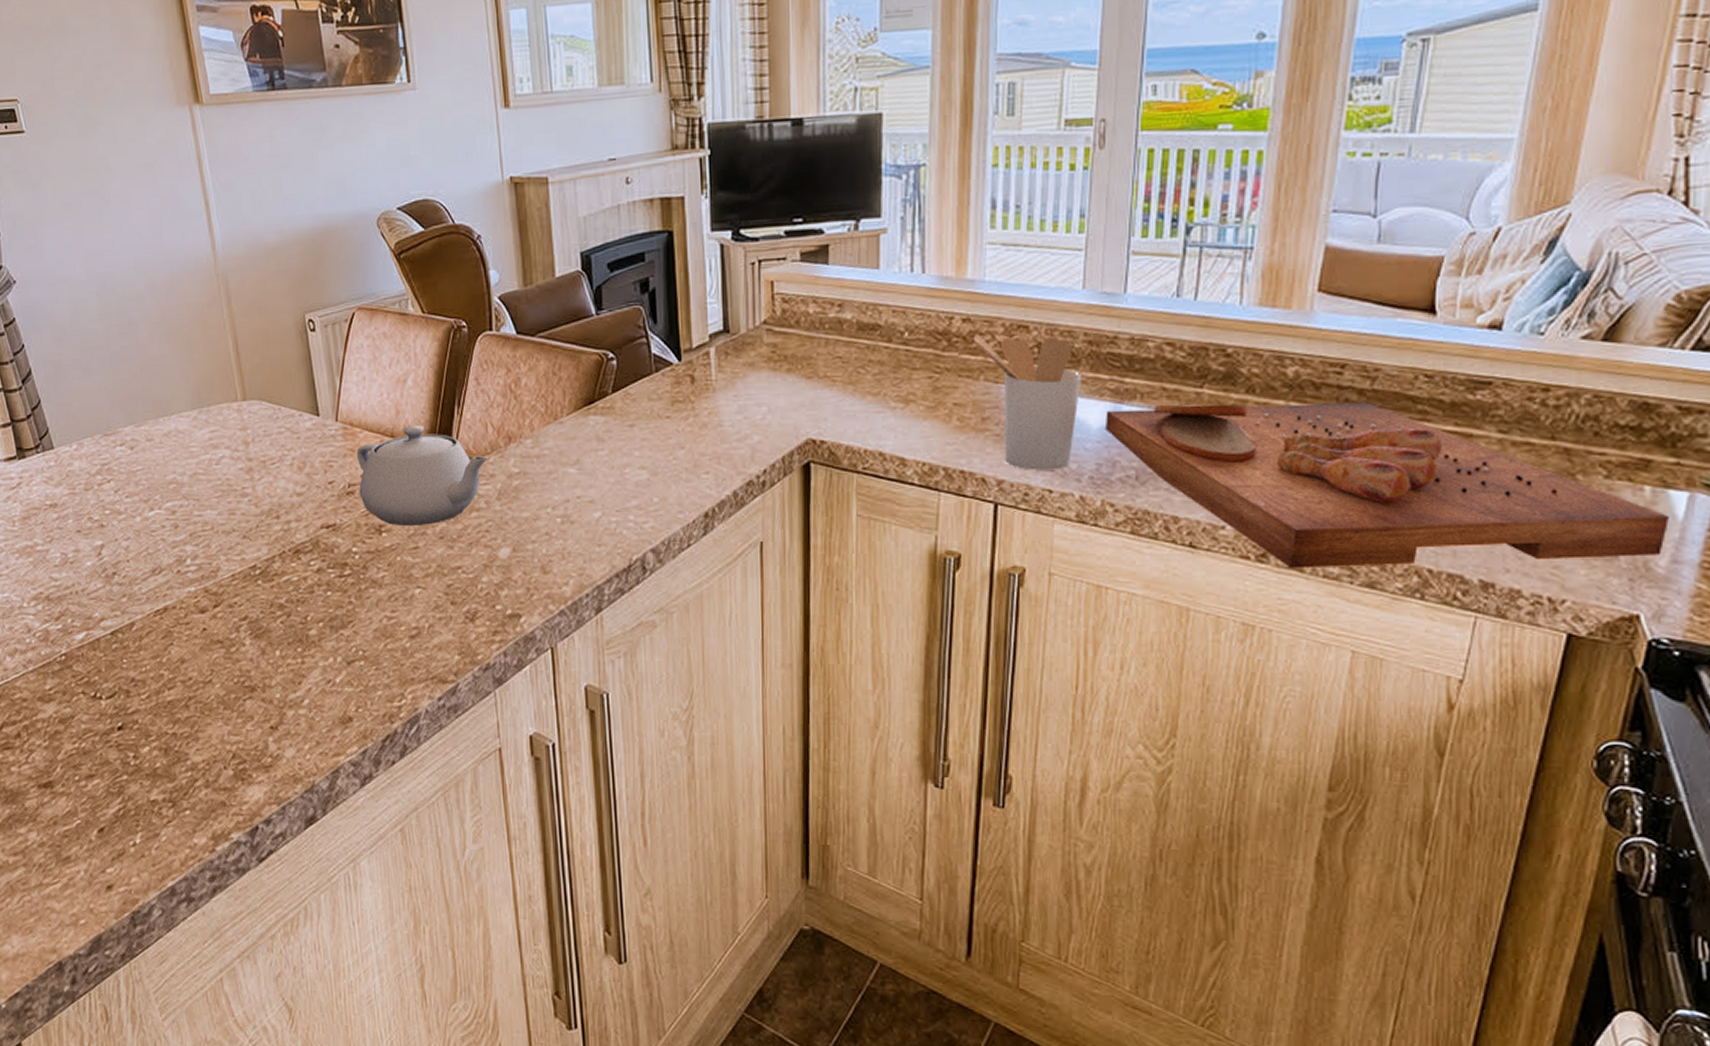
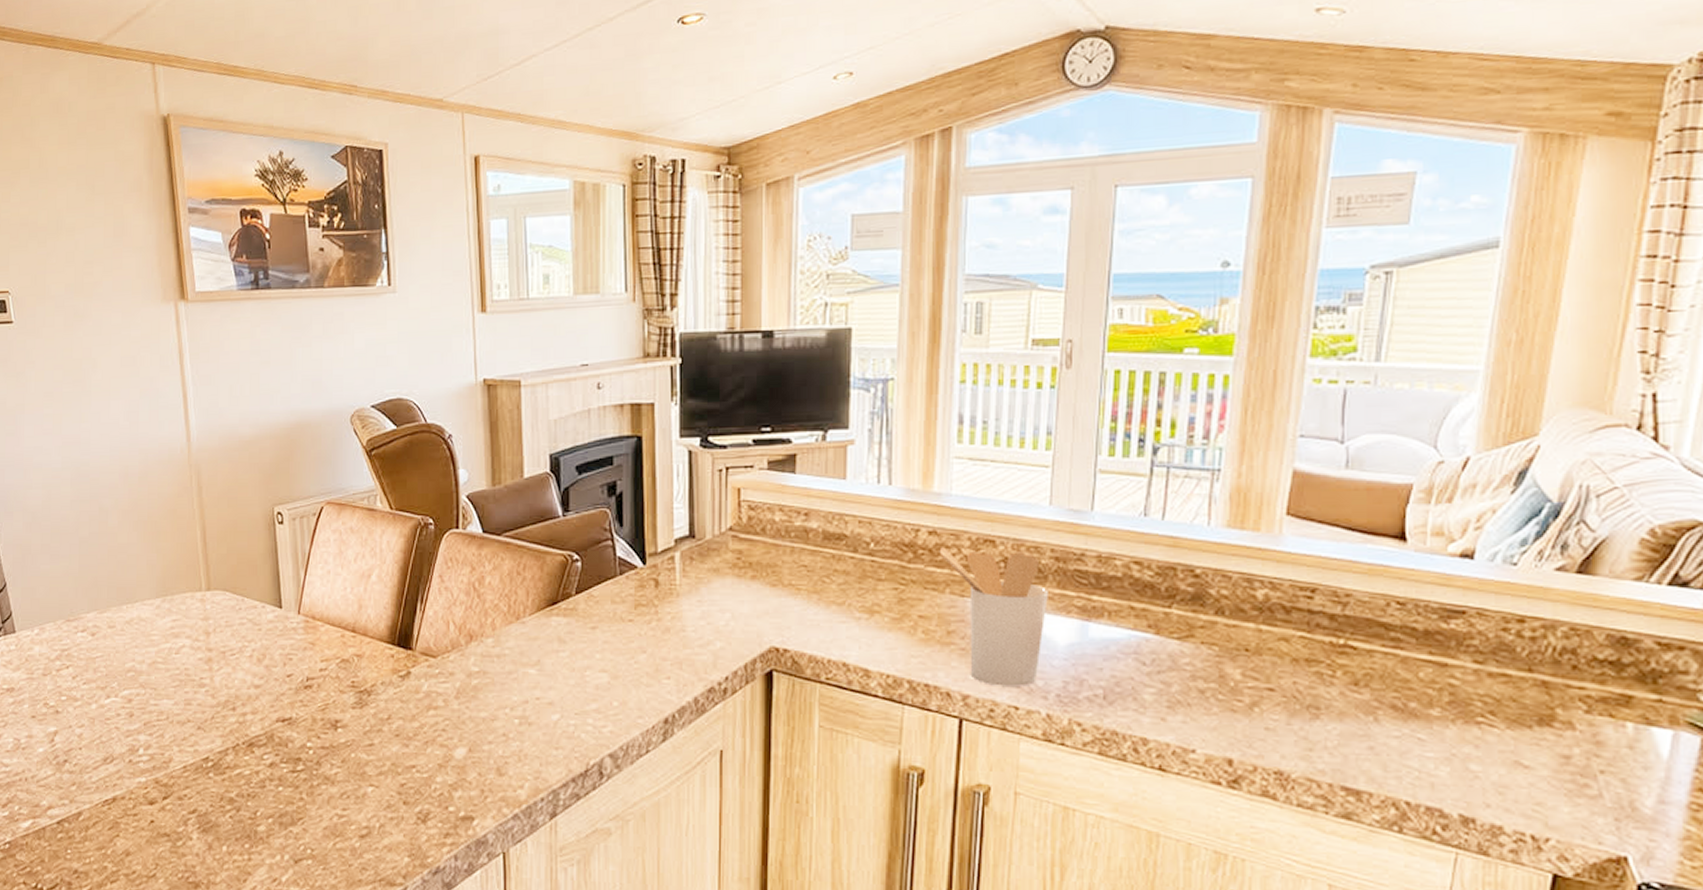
teapot: present [356,425,489,527] -> none [316,621,449,723]
cutting board: present [1106,402,1669,569] -> none [1073,623,1653,797]

